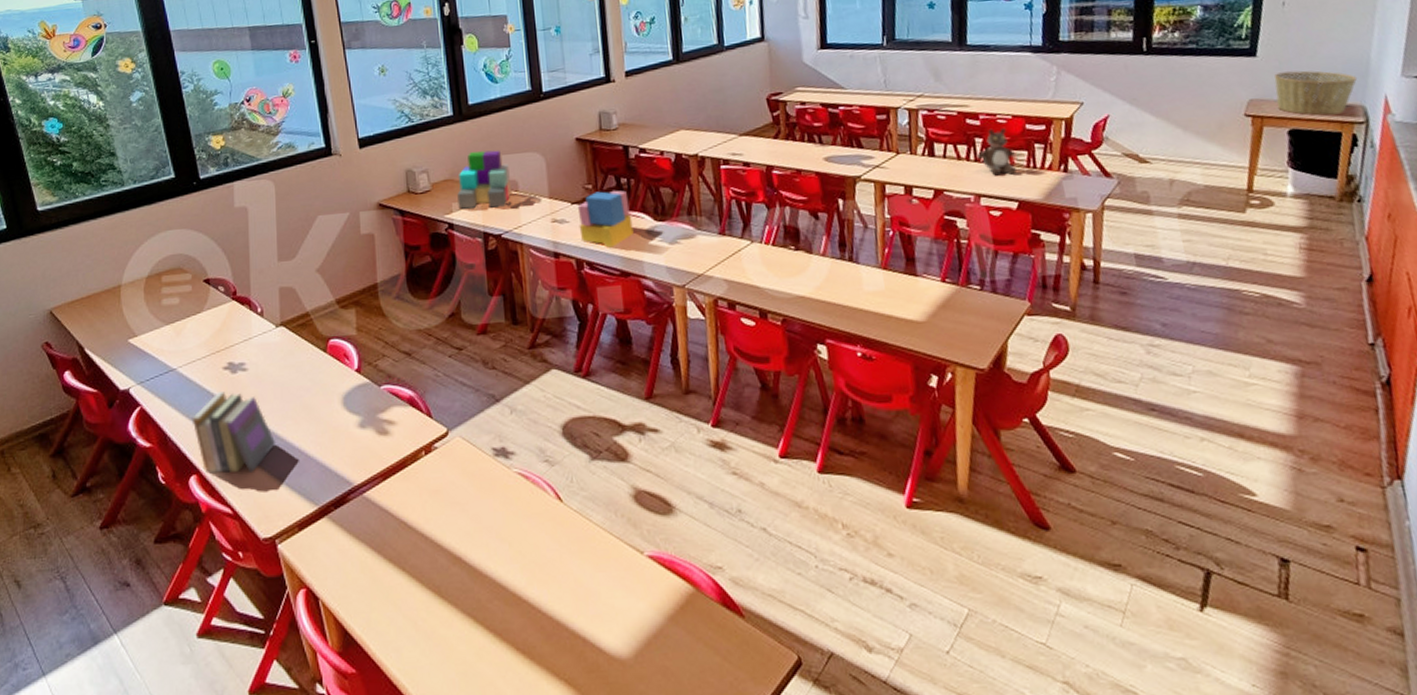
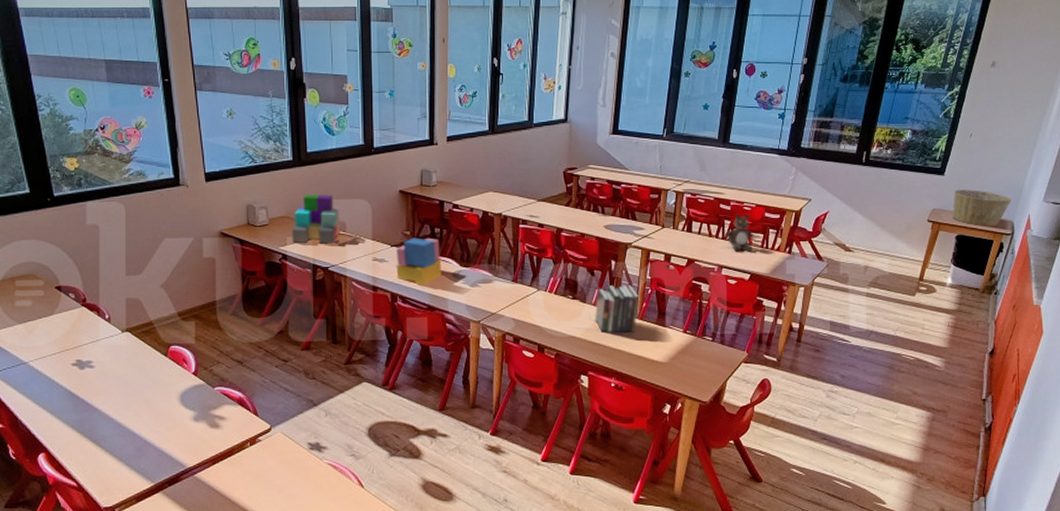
books: present [191,392,277,473] -> none [41,384,119,453]
books: none [825,227,879,289] -> present [595,285,639,333]

